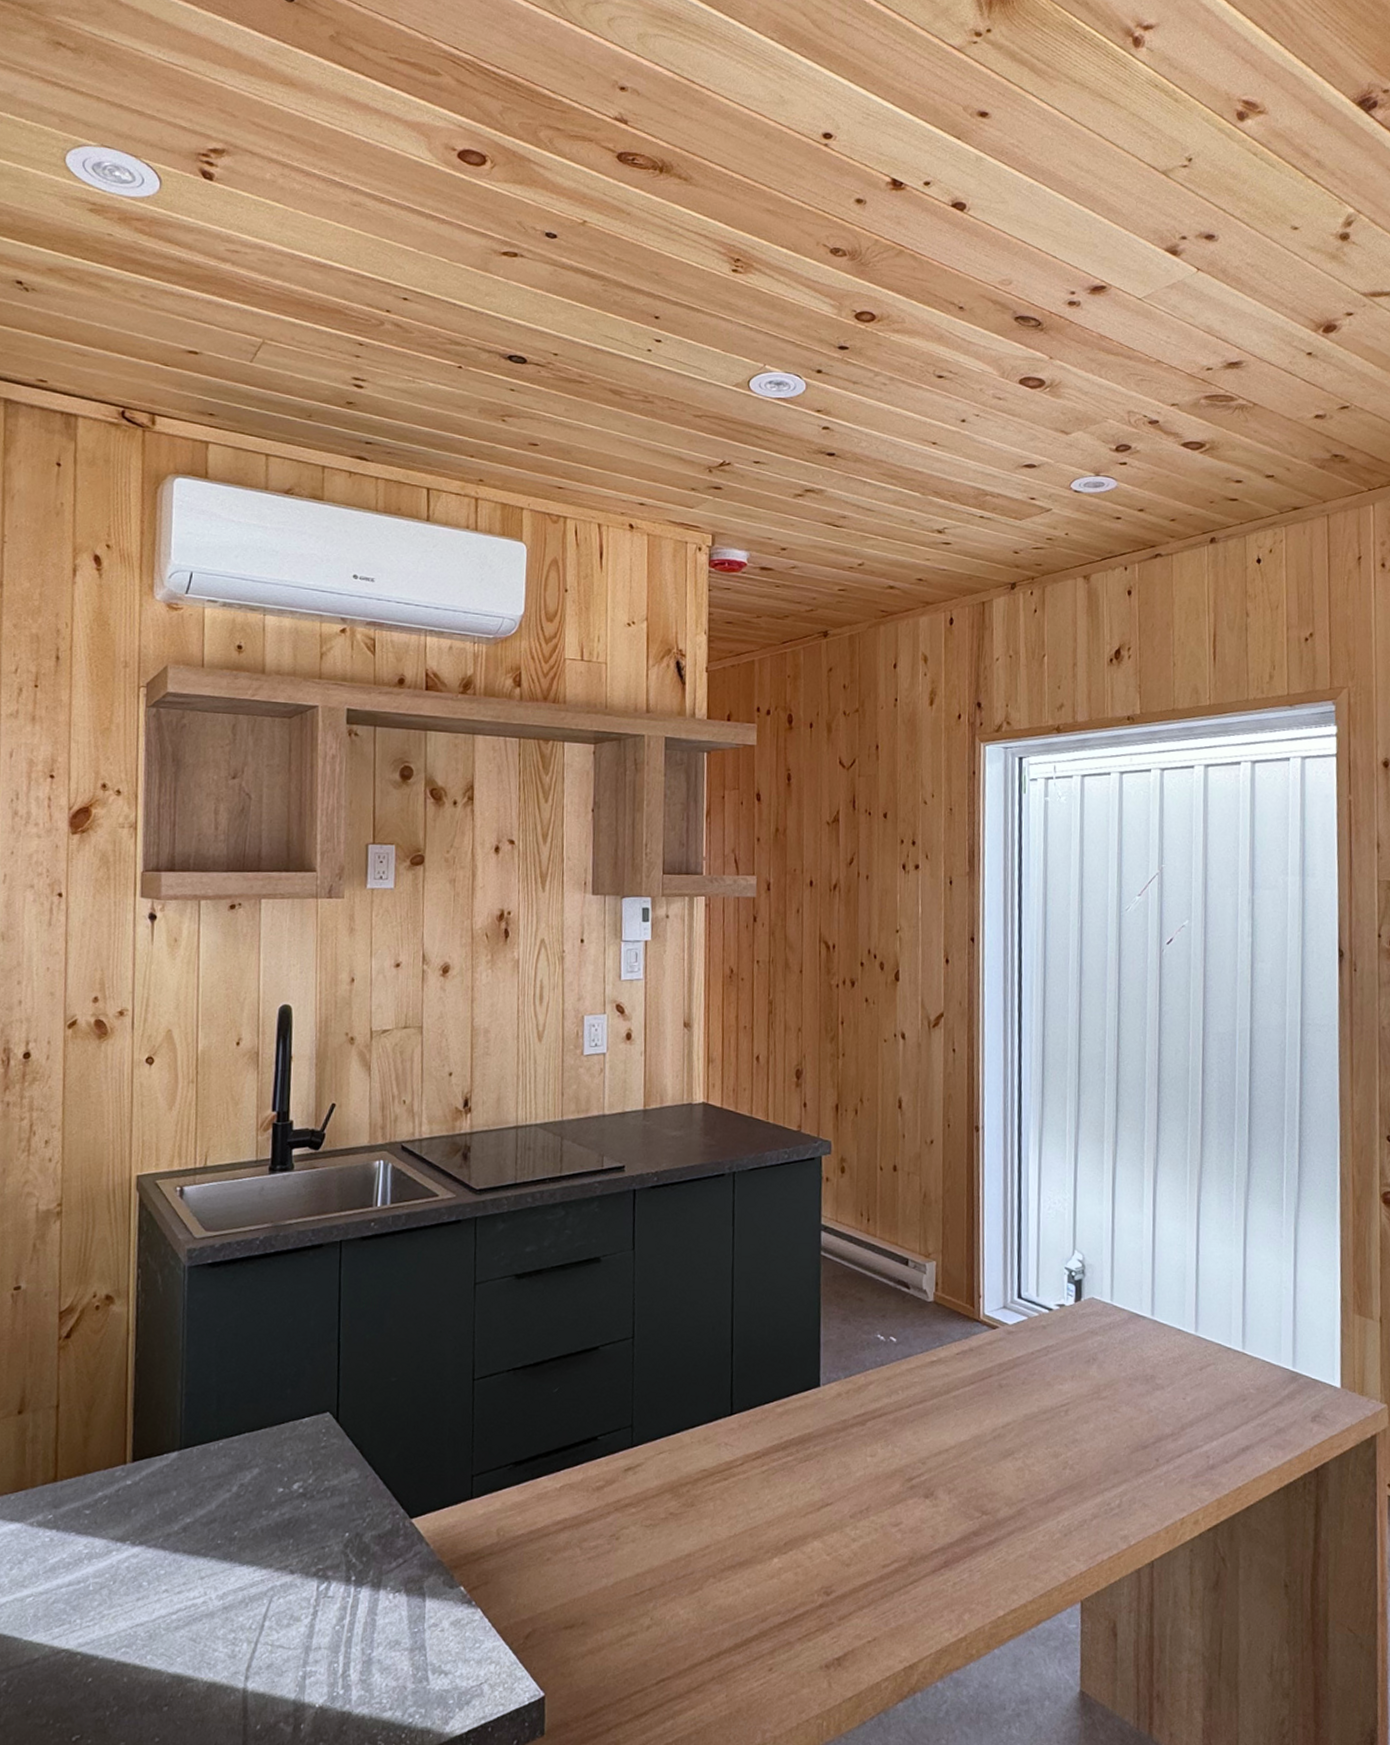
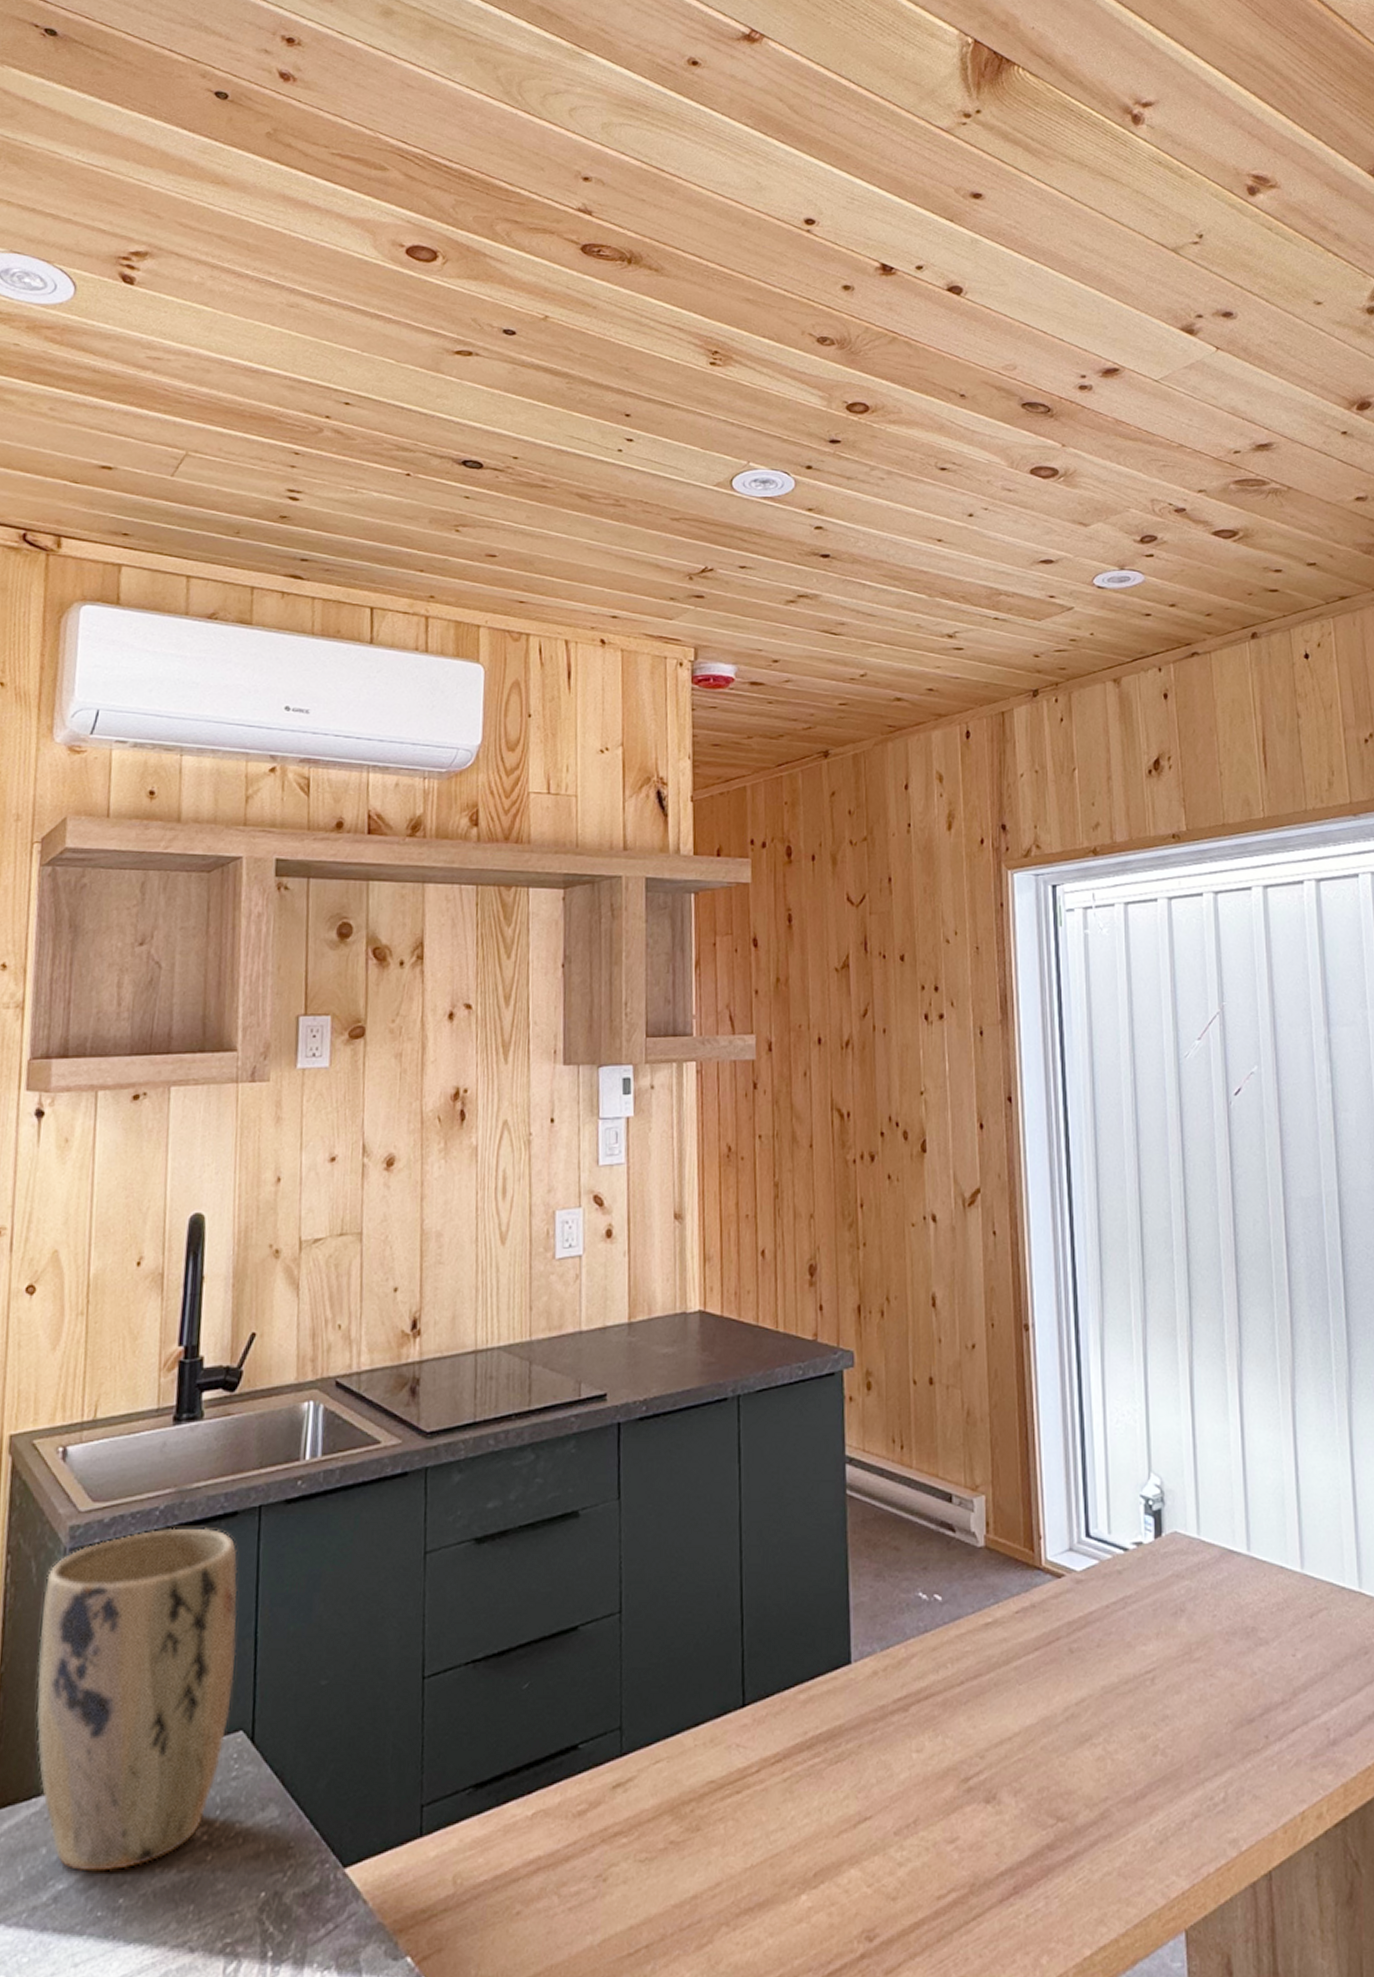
plant pot: none [165,1254,324,1511] -> present [36,1528,238,1872]

